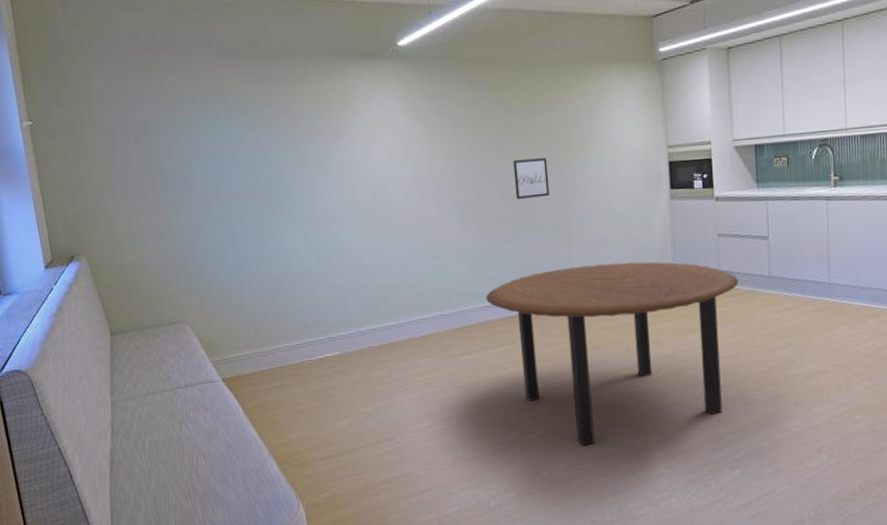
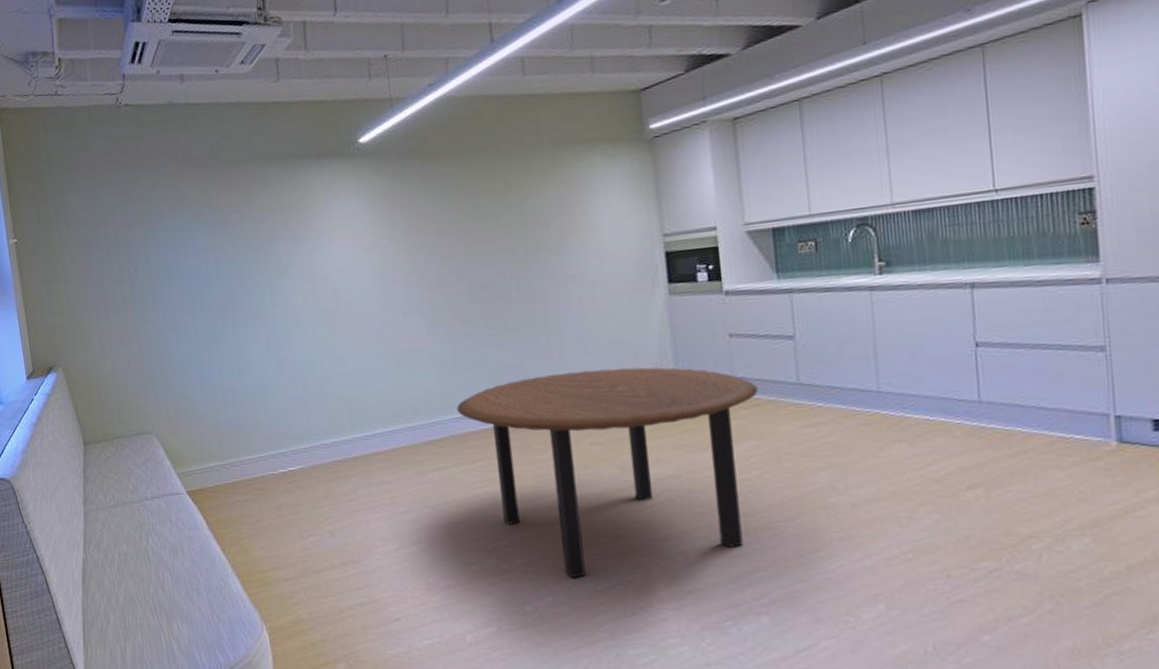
wall art: present [513,158,550,199] -> none [484,253,527,300]

